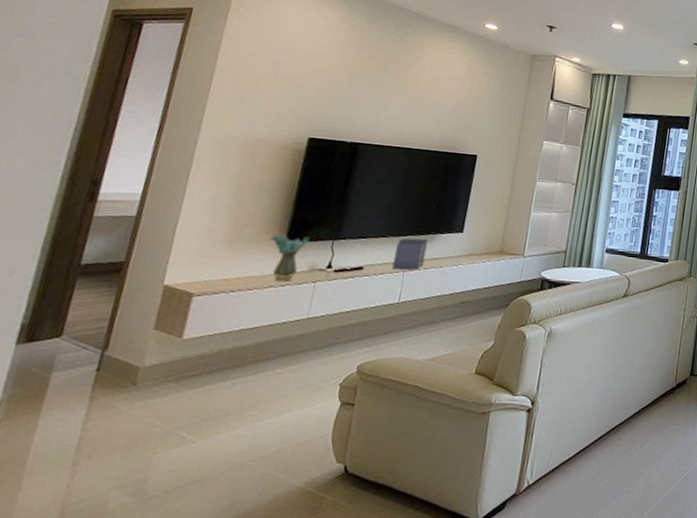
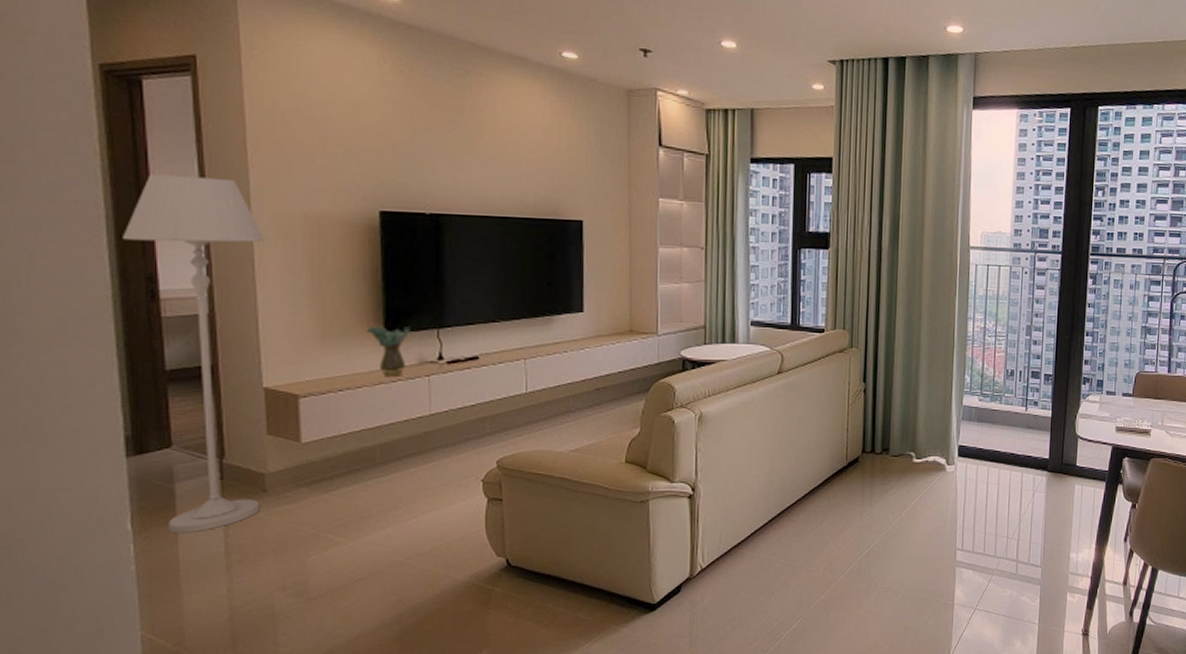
floor lamp: none [30,97,206,424] -> present [123,174,266,534]
books: present [391,237,428,271] -> none [511,320,546,358]

